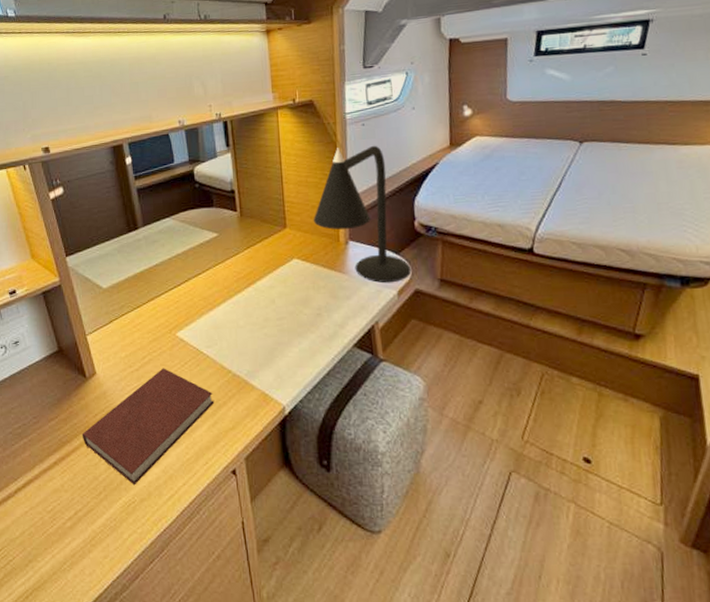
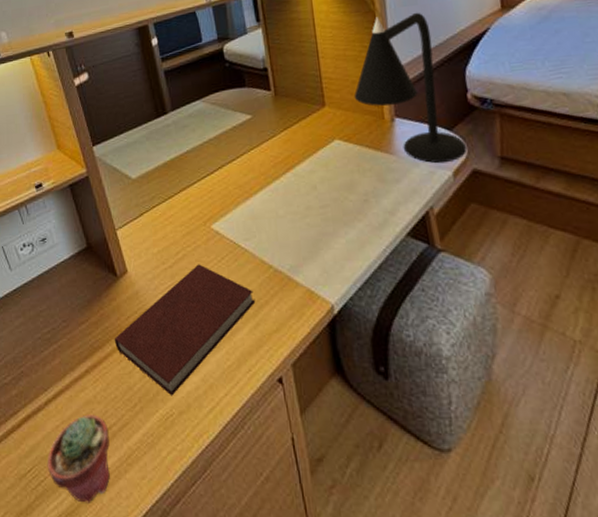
potted succulent: none [15,501,75,580] -> present [47,414,110,503]

